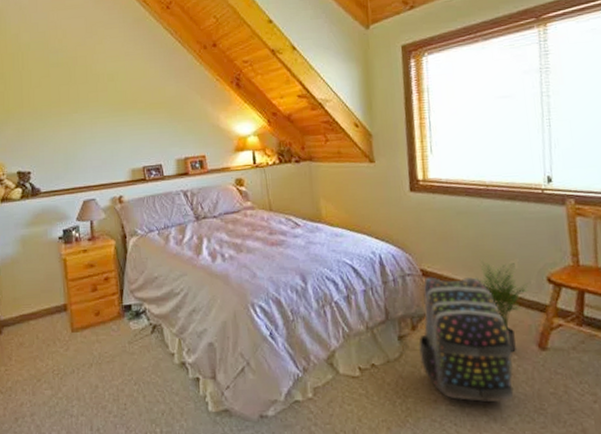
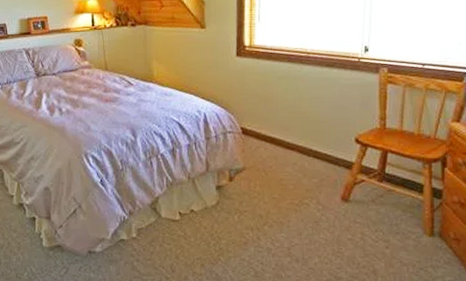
backpack: present [418,277,514,403] -> none [234,134,318,246]
potted plant: present [476,261,530,351] -> none [291,121,339,202]

